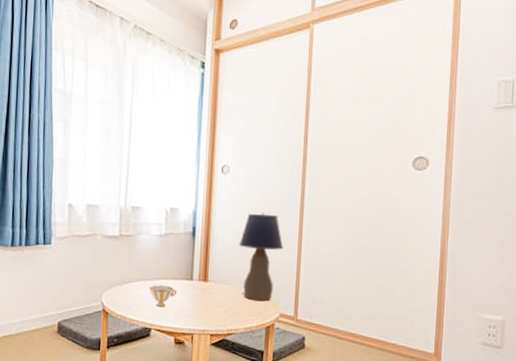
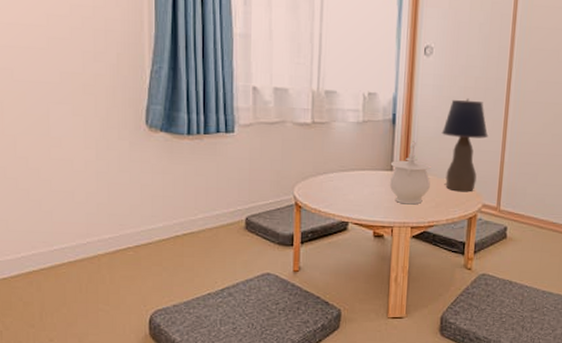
teacup: present [150,285,177,307] -> none [346,176,376,200]
teapot: none [189,252,229,313] -> present [389,141,431,205]

